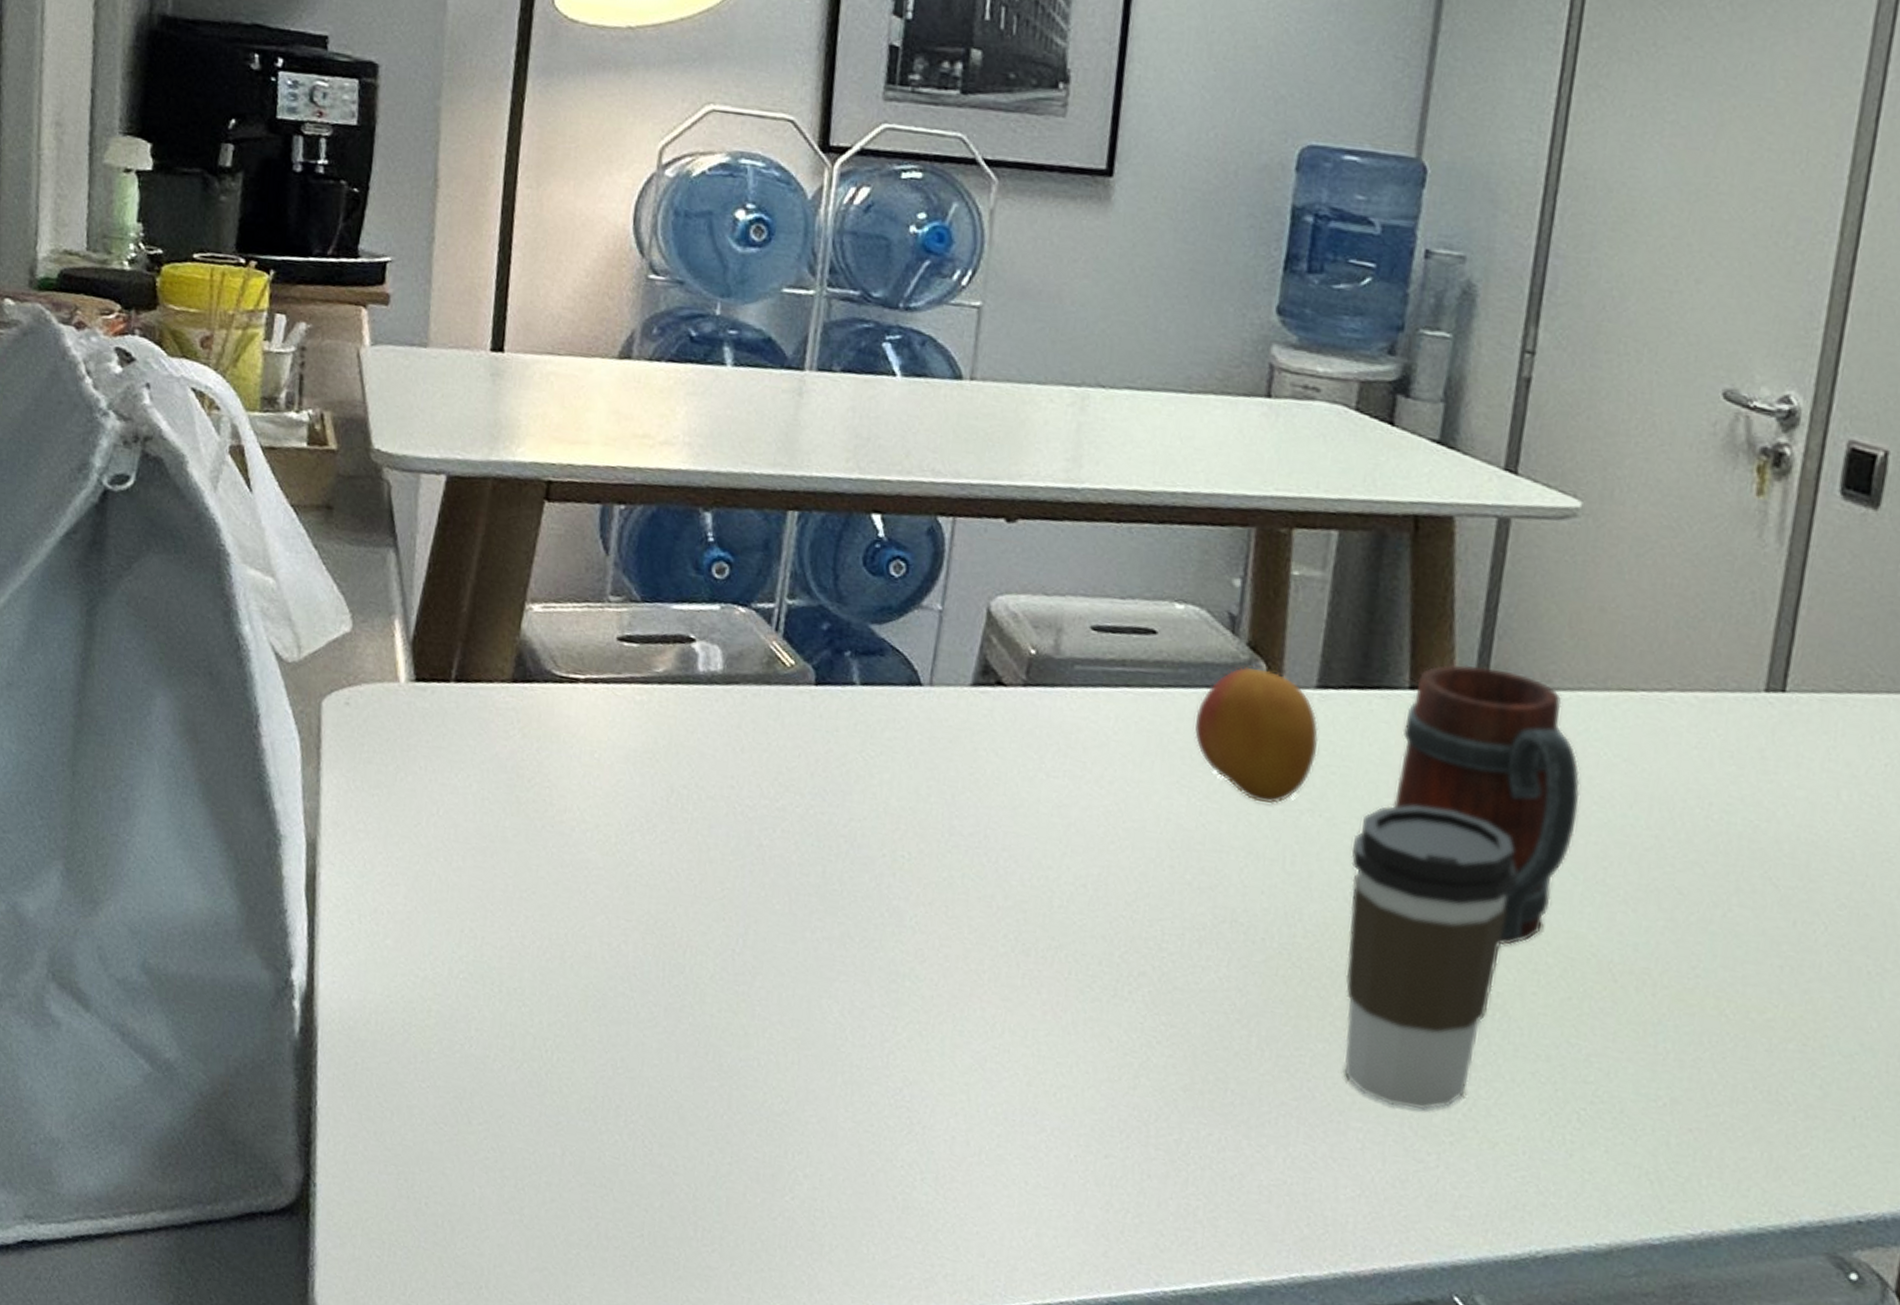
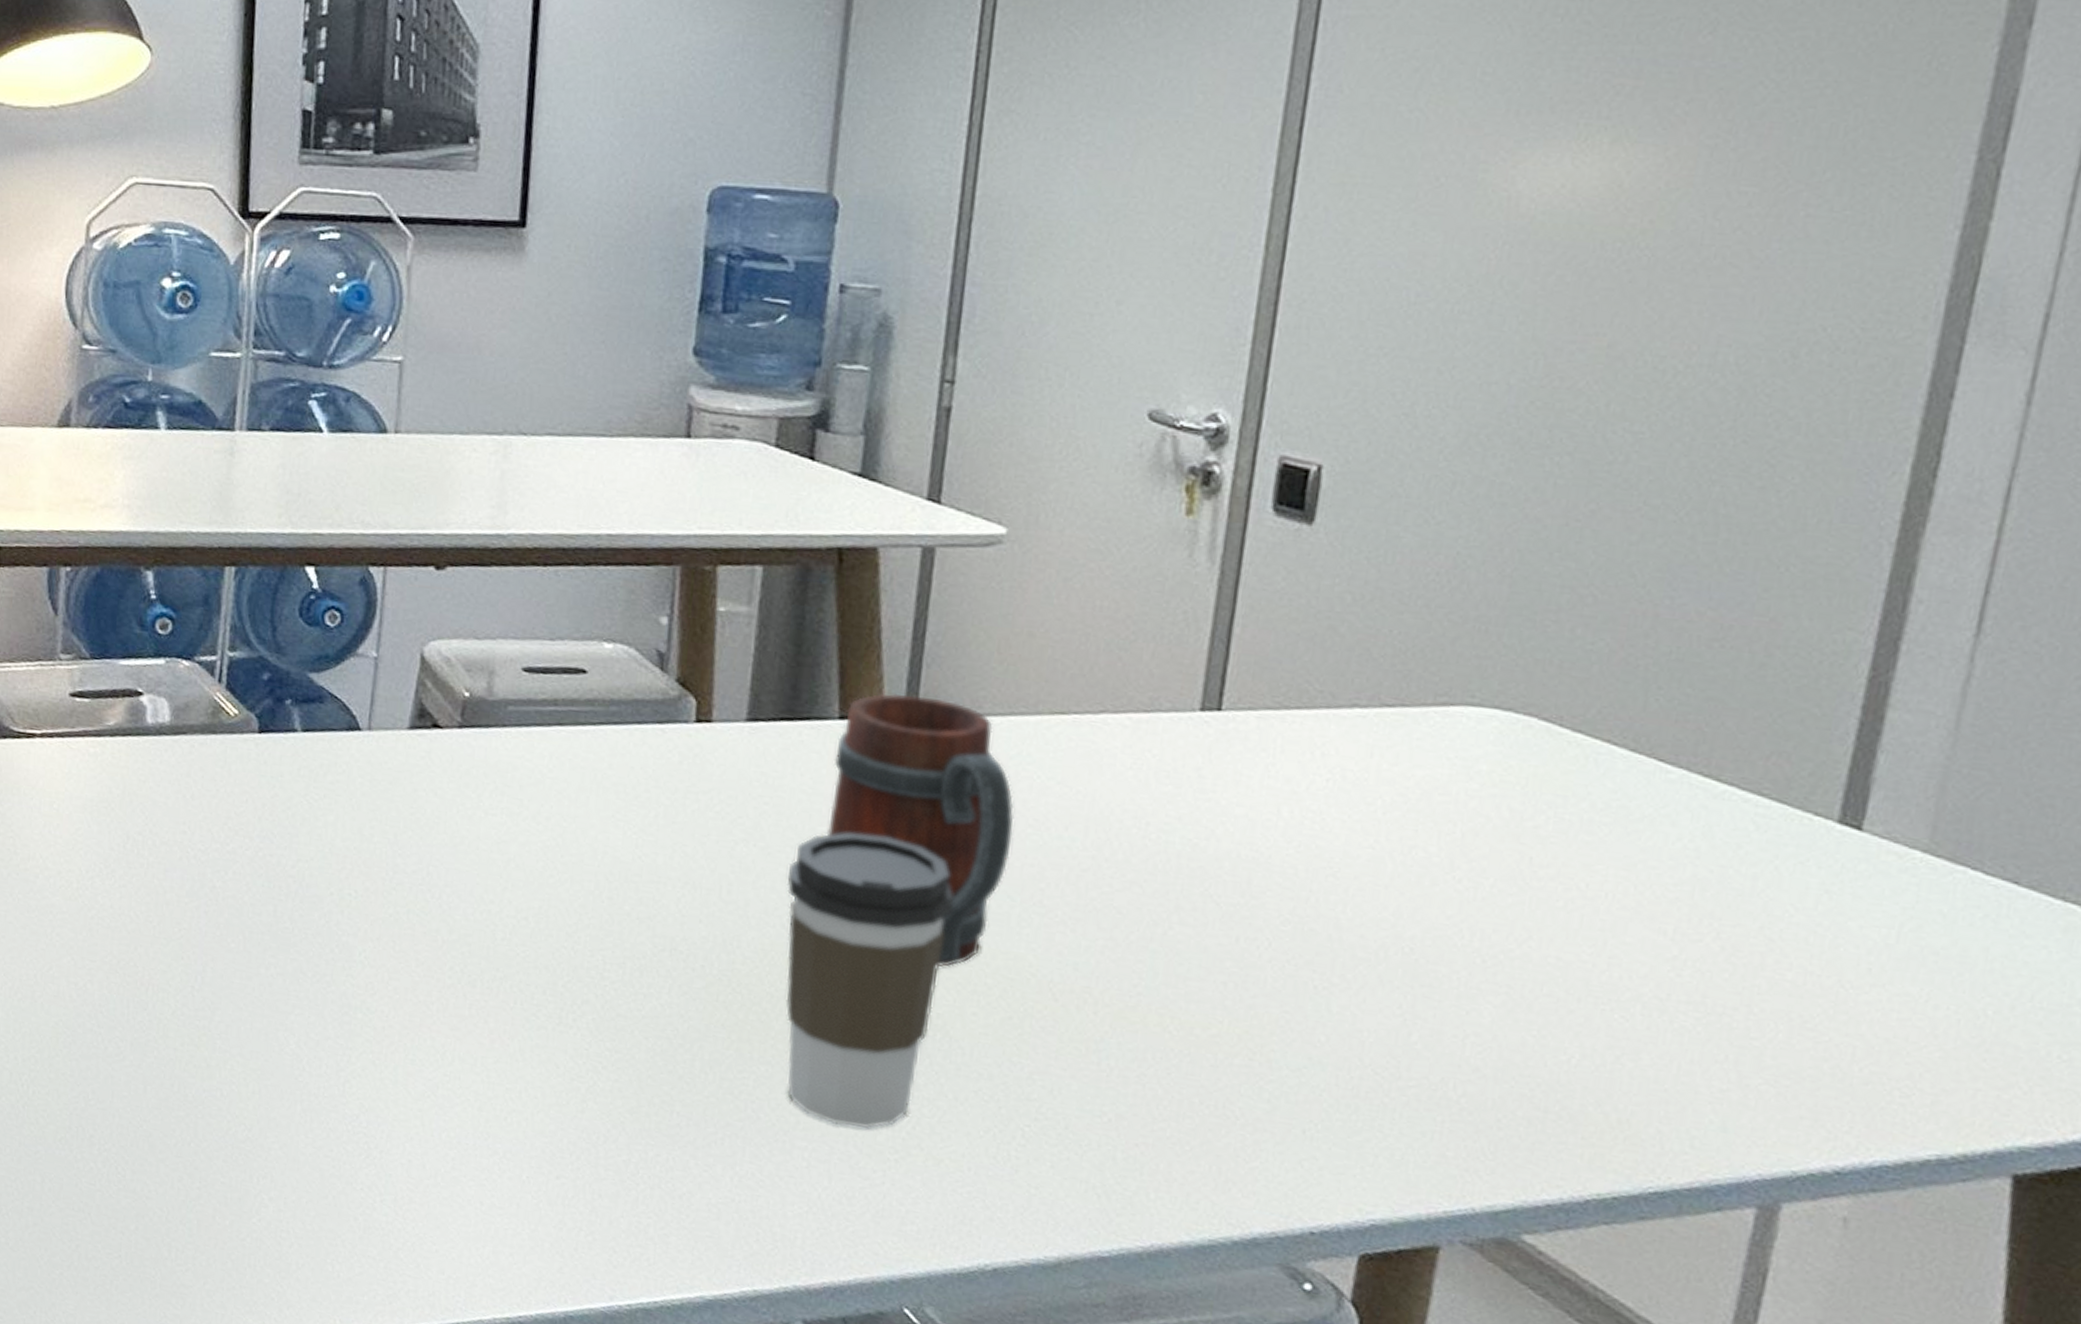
fruit: present [1194,666,1319,805] -> none [628,702,751,836]

